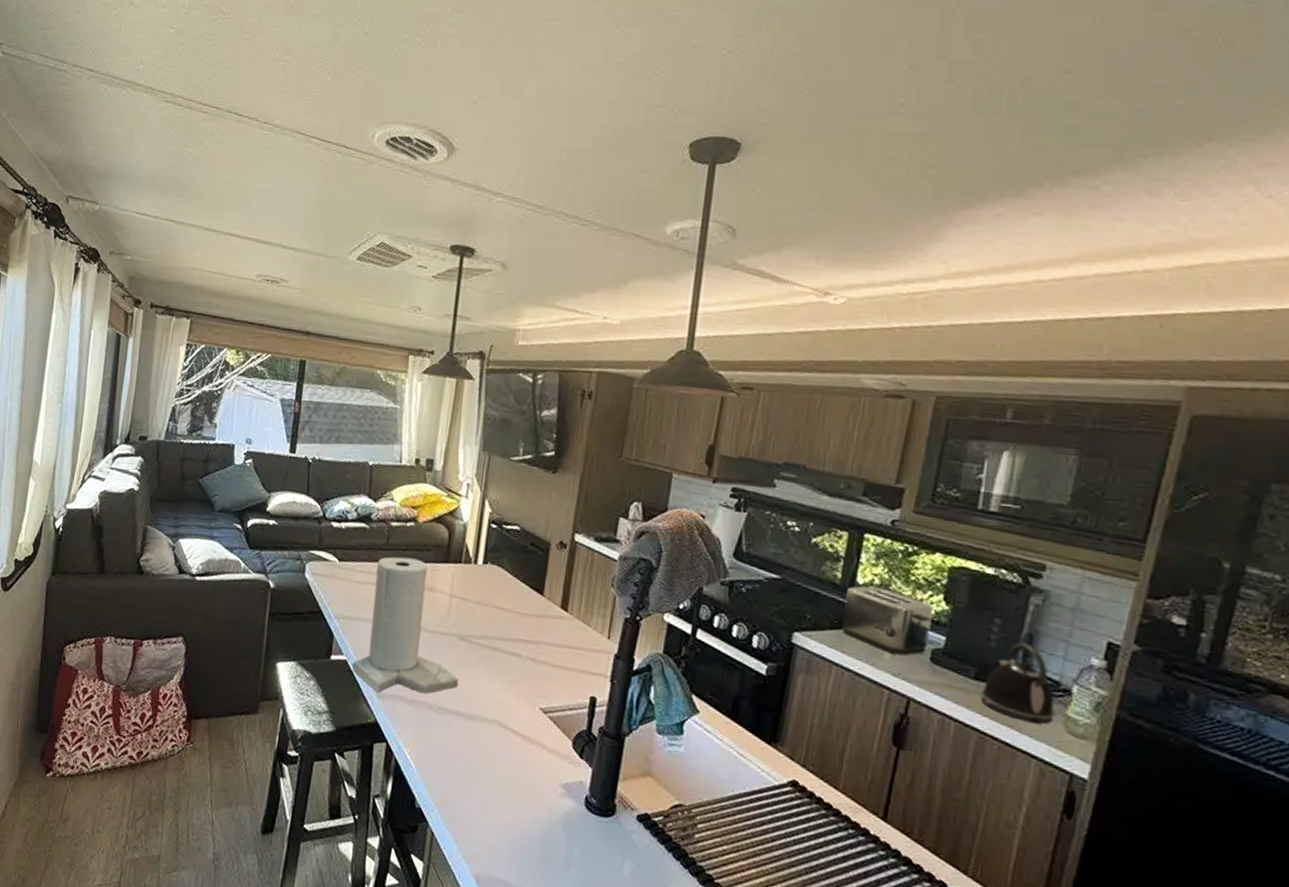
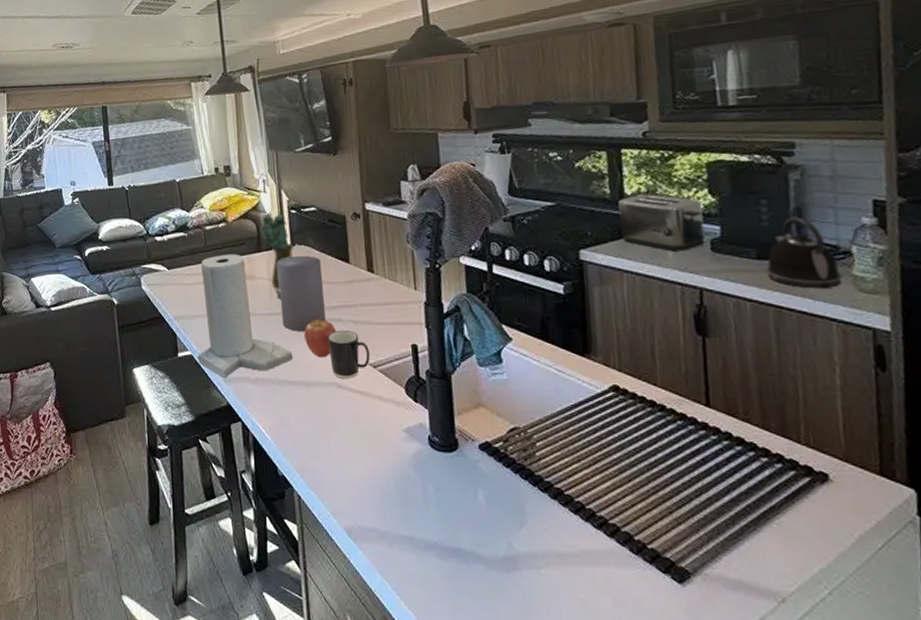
vase: none [452,520,487,619] -> present [260,212,294,299]
canister: none [454,575,513,659] -> present [277,255,326,331]
fruit: none [475,643,513,692] -> present [304,314,337,358]
mug: none [498,665,543,720] -> present [327,331,370,378]

